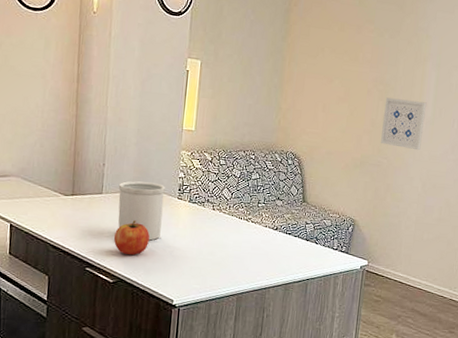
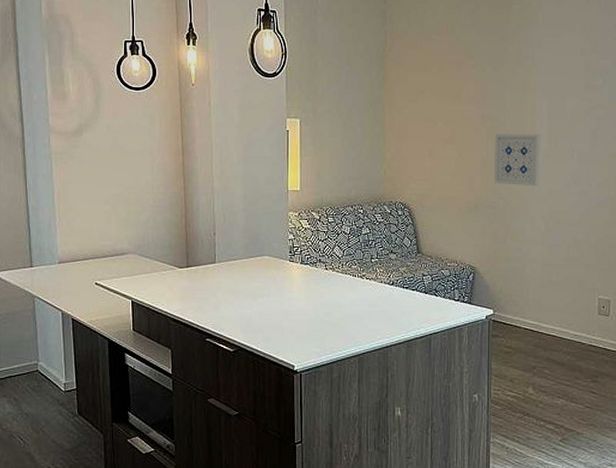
fruit: present [113,220,150,256] -> none [230,287,266,323]
utensil holder: present [118,181,165,241] -> none [230,247,276,306]

